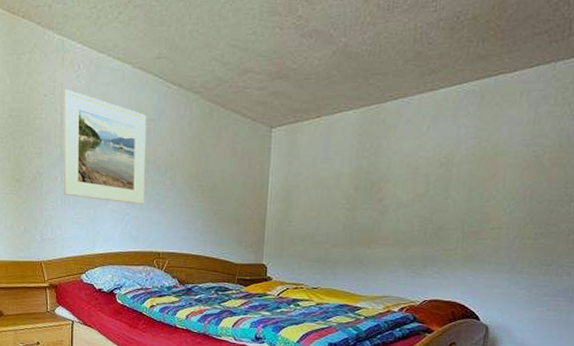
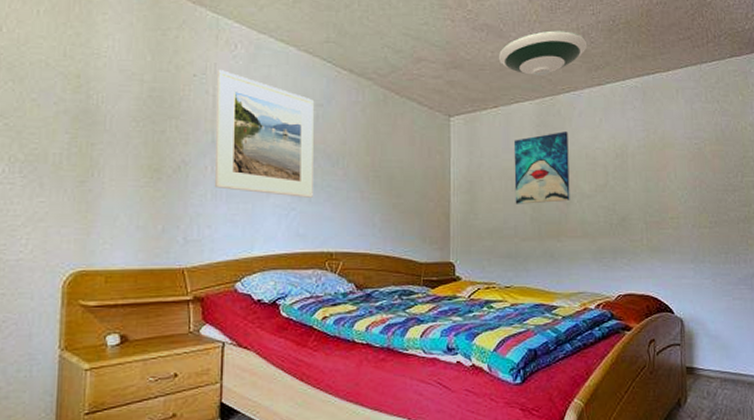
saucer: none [325,32,425,83] -> present [498,30,588,76]
wall art: none [329,141,391,213] -> present [513,132,570,204]

